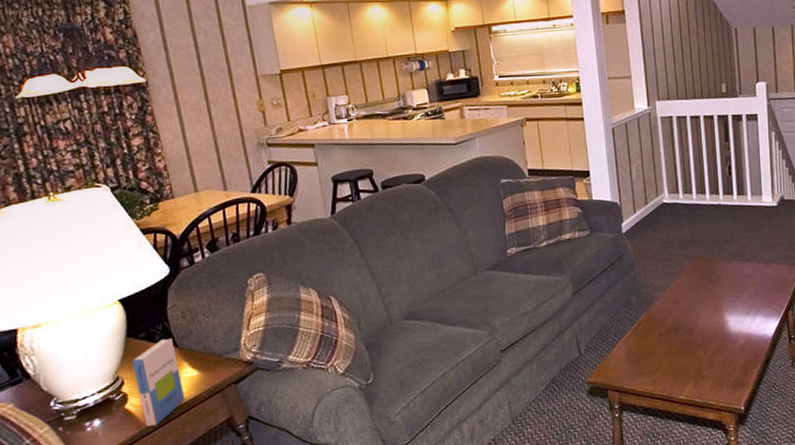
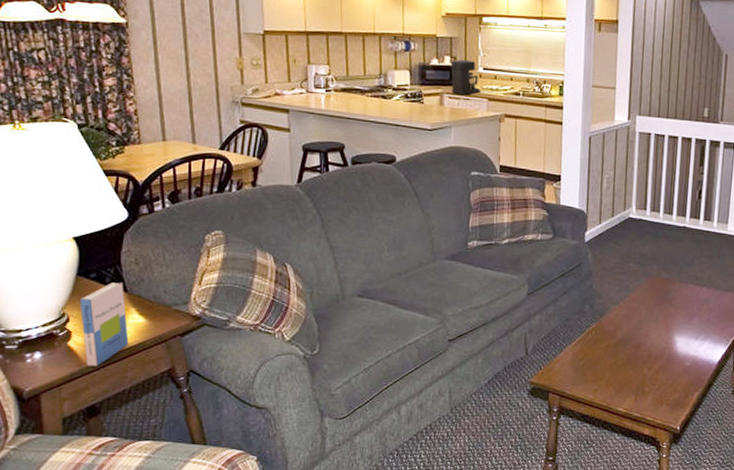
coffee maker: none [467,70,499,106] -> present [451,59,480,96]

